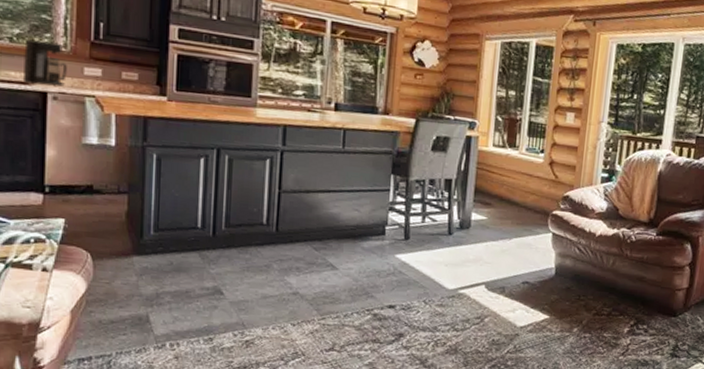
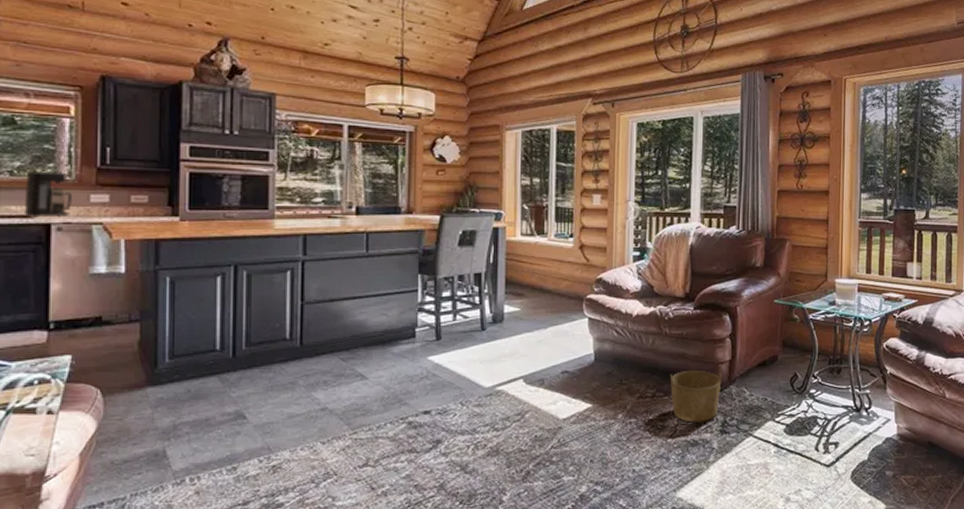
basket: none [626,294,678,344] -> present [669,371,722,423]

